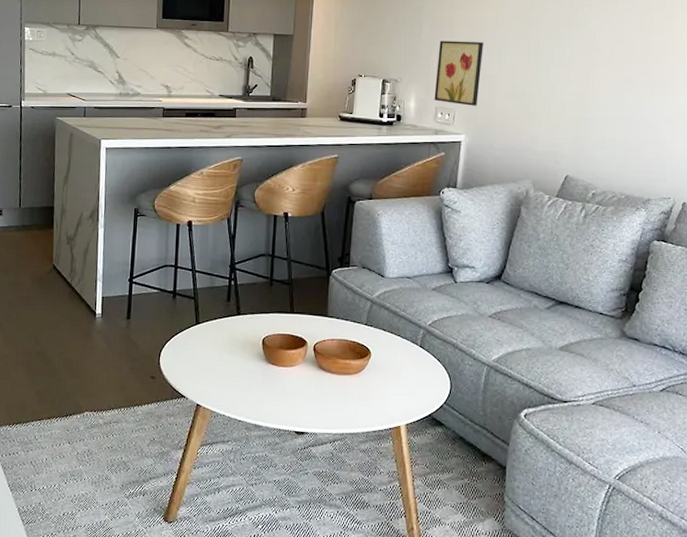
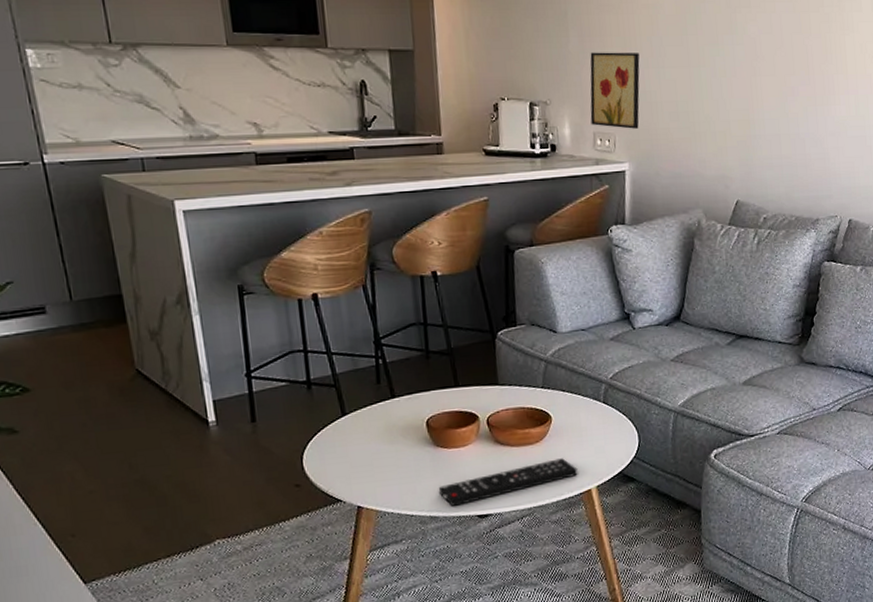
remote control: none [264,392,390,419] -> present [438,458,578,506]

